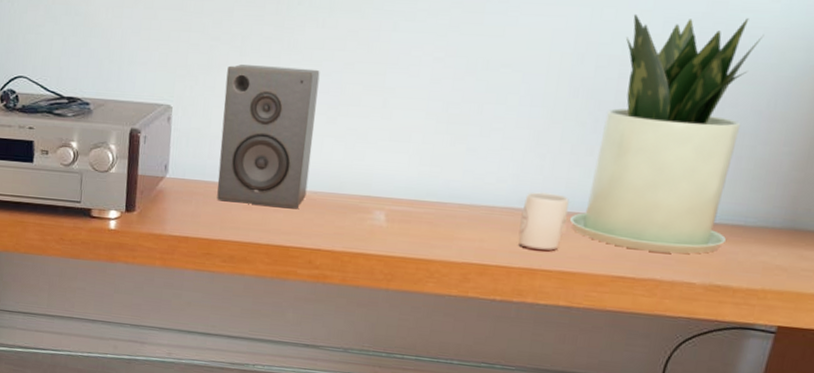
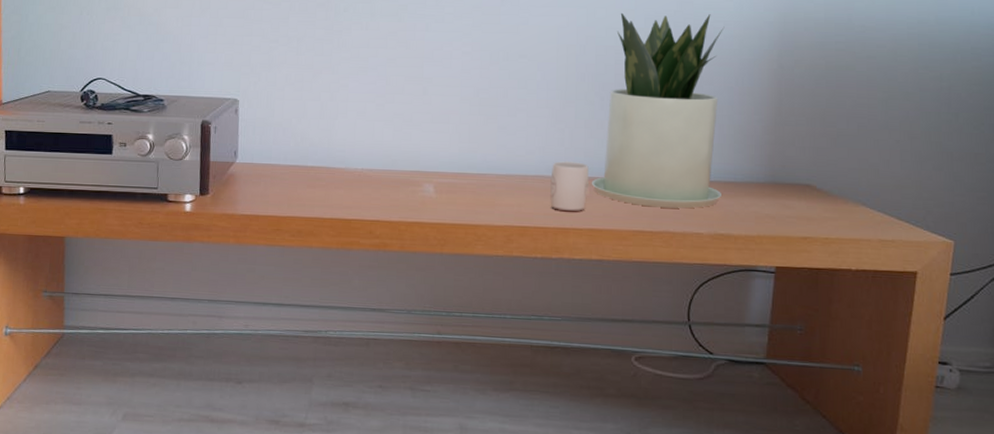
speaker: present [217,64,320,209] -> none [283,62,367,186]

